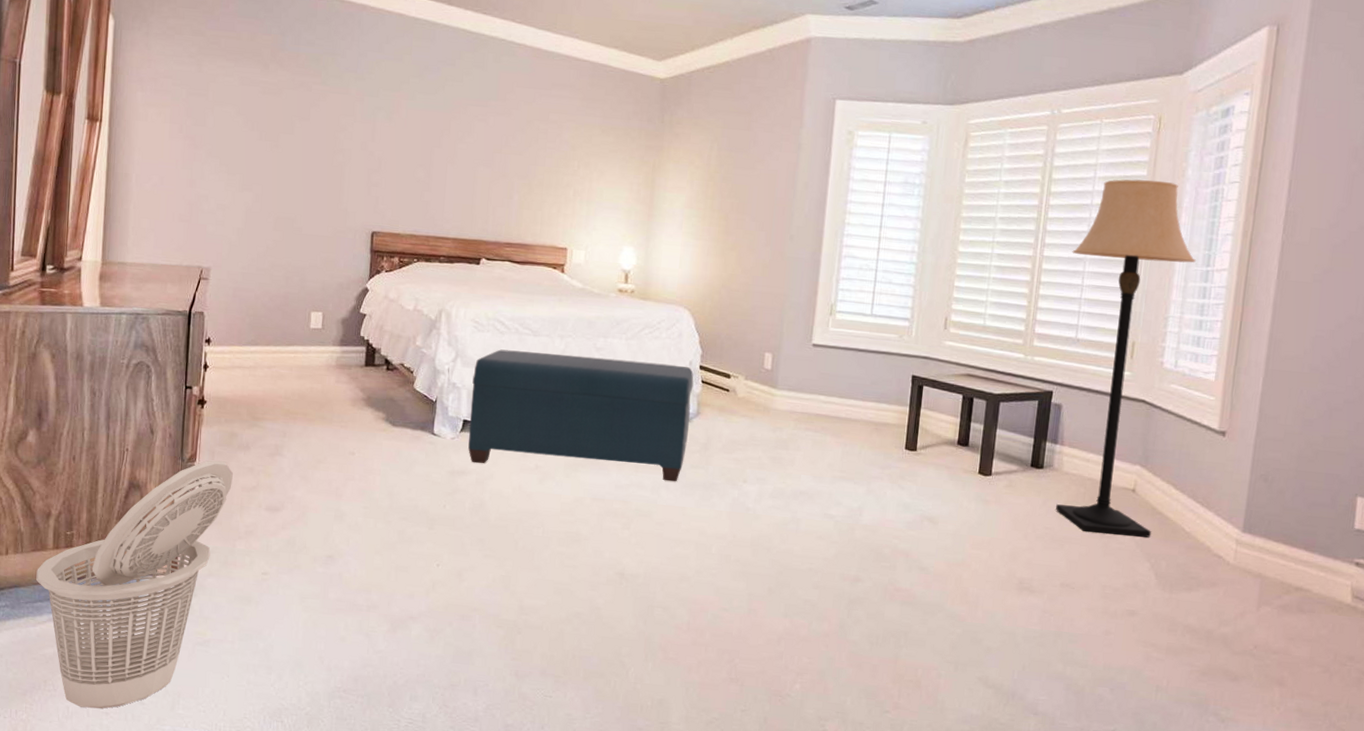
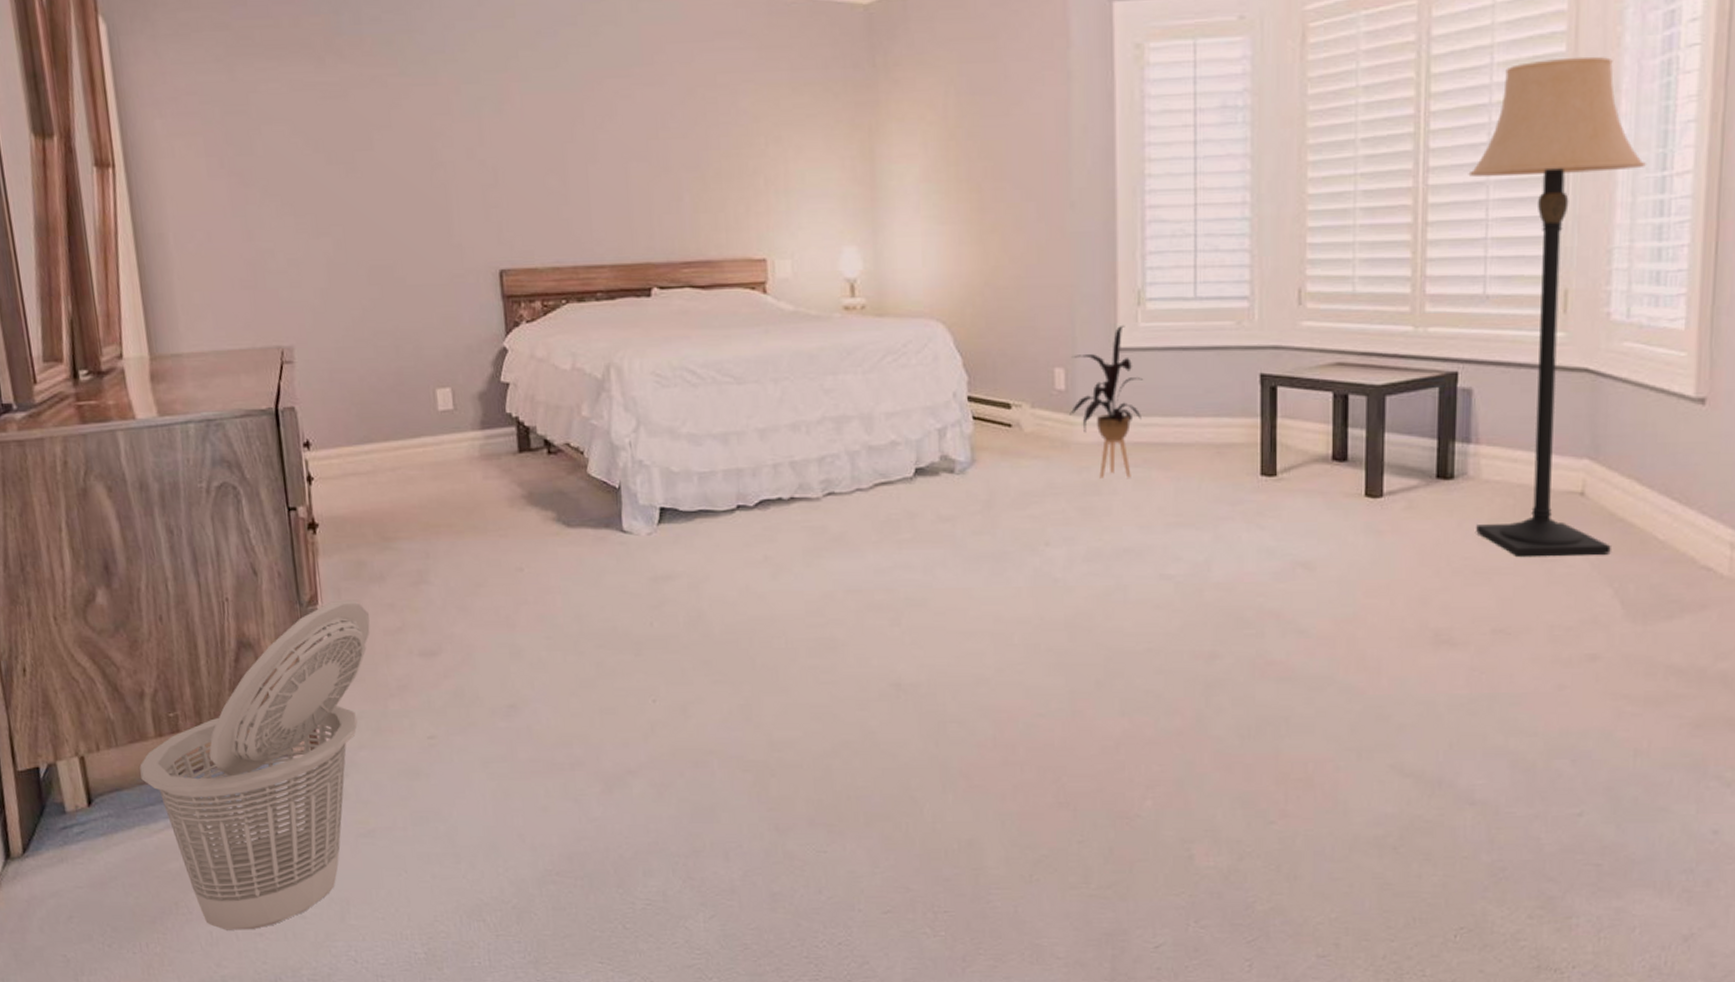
bench: present [468,349,694,481] -> none [664,399,963,562]
house plant: none [772,327,828,440] -> present [1070,324,1143,479]

